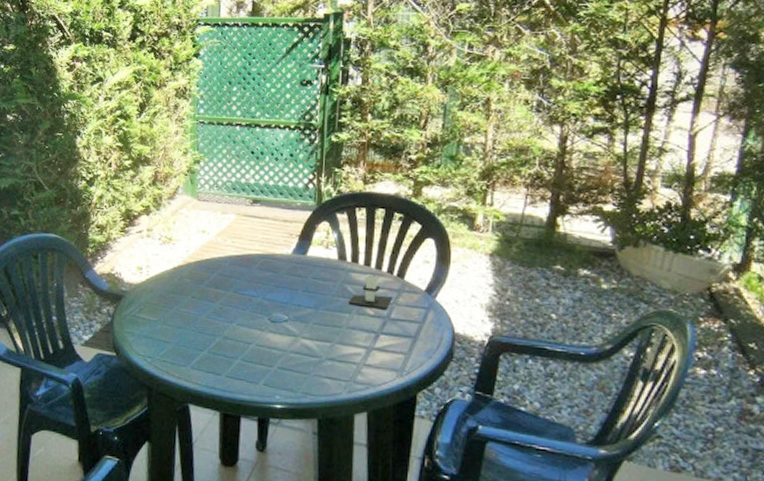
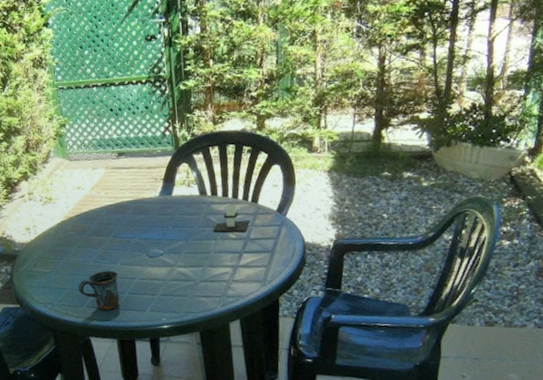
mug: none [184,329,232,376] -> present [78,270,120,310]

